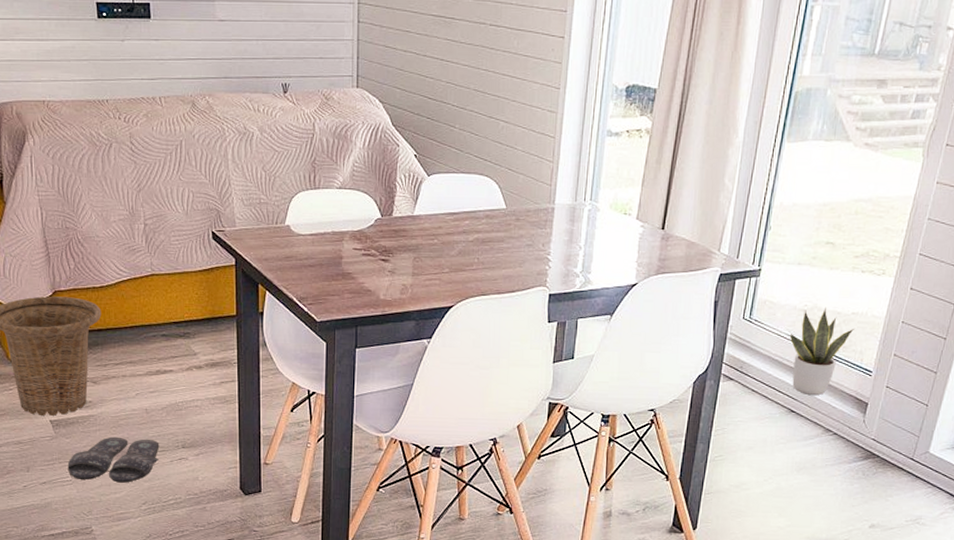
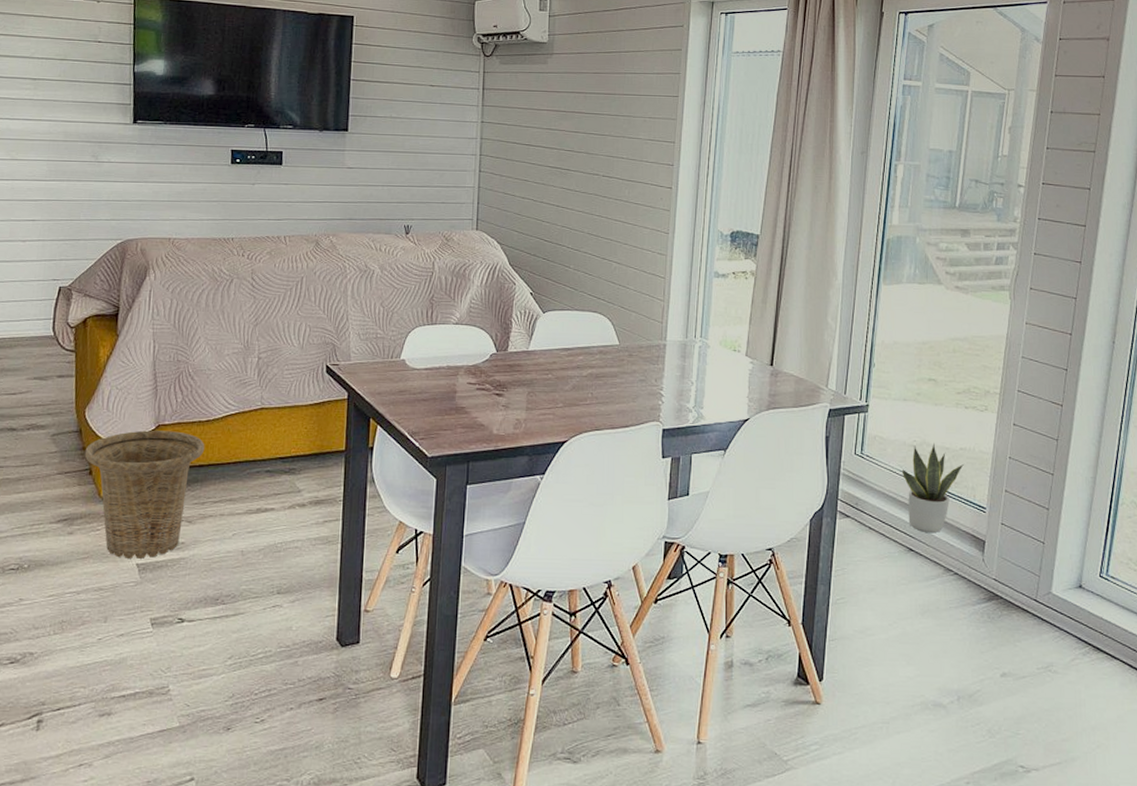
slippers: present [67,436,160,483] -> none [149,581,253,634]

